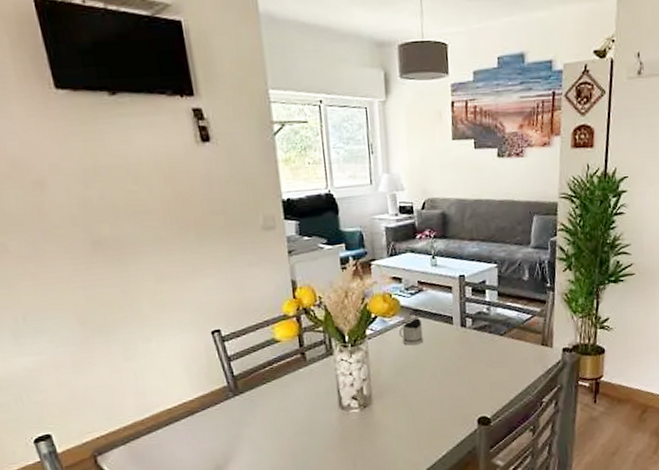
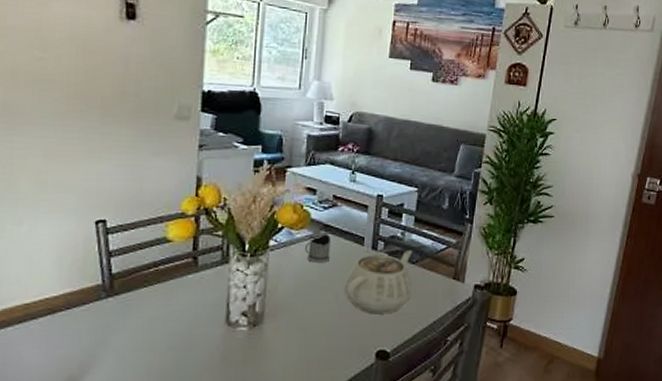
teapot: none [440,323,504,386] -> present [344,249,412,314]

